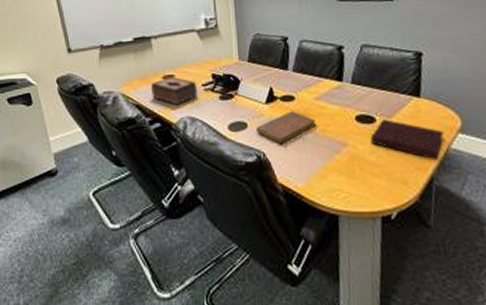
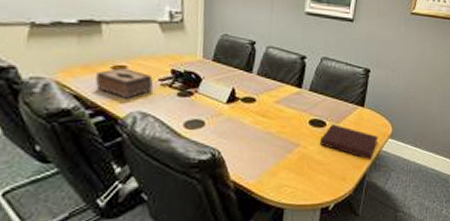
notebook: present [257,111,315,145] -> none [214,112,273,143]

